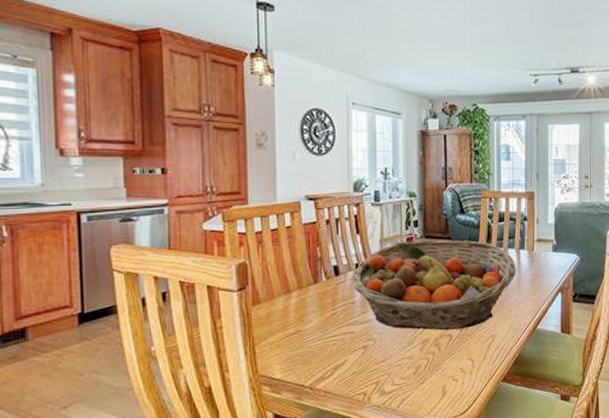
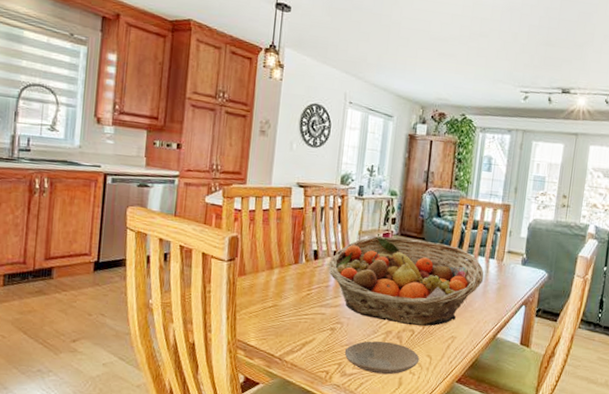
plate: none [380,351,461,387] -> present [344,341,420,375]

